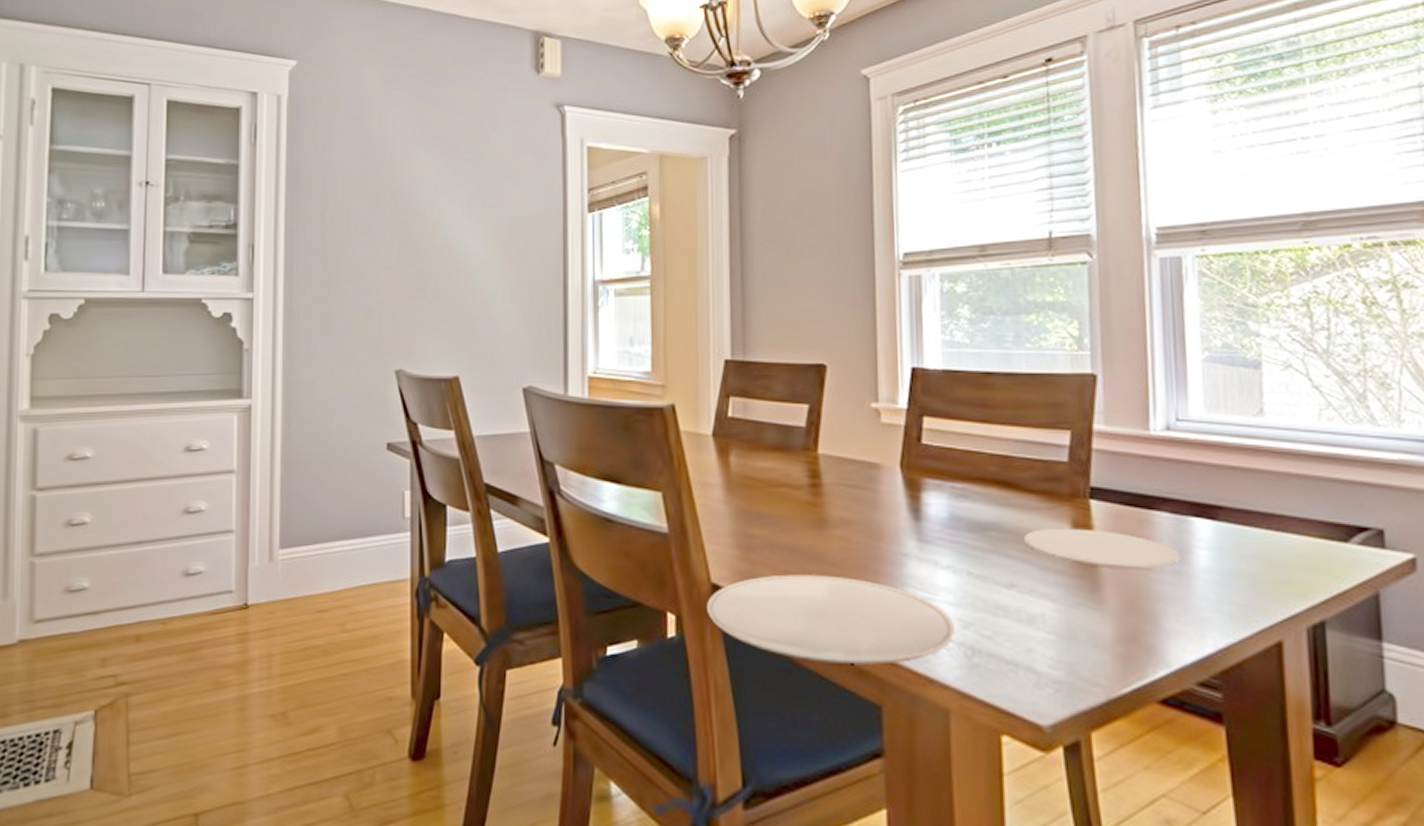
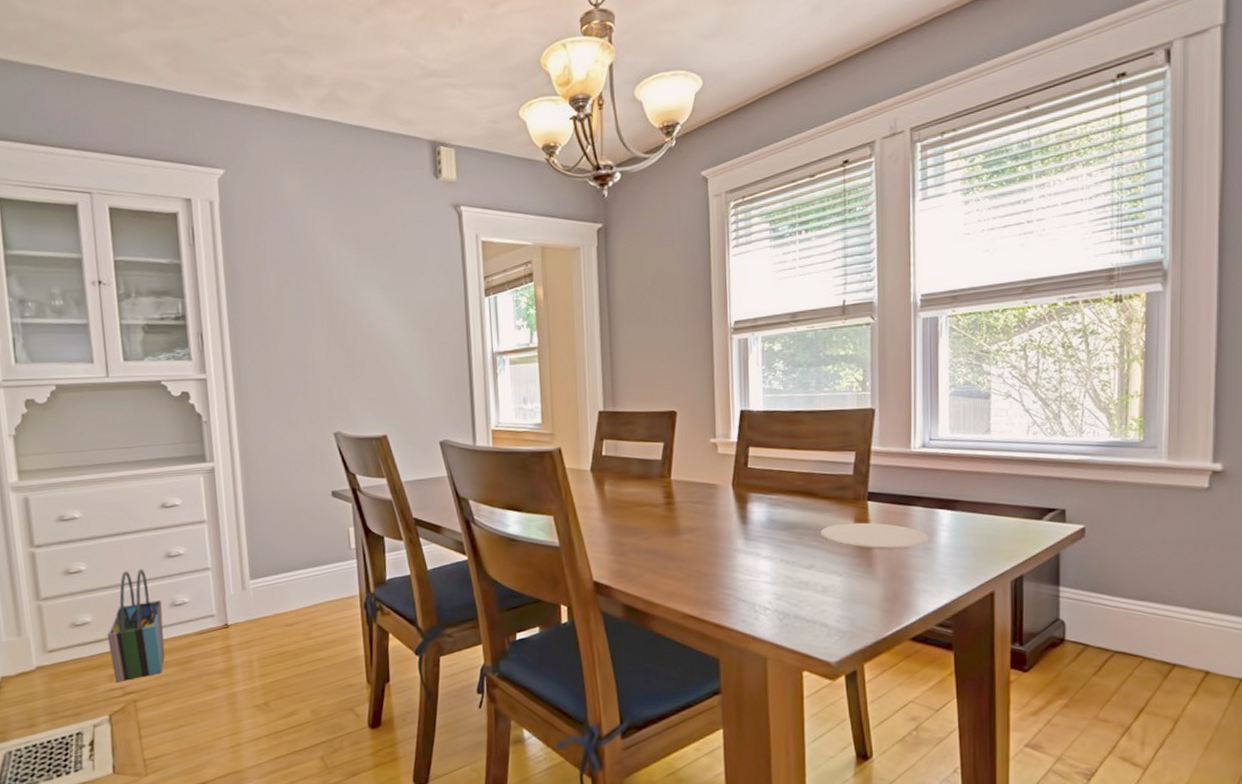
tote bag: none [104,526,173,669] -> present [107,569,165,682]
plate: present [705,574,956,665] -> none [589,569,772,632]

